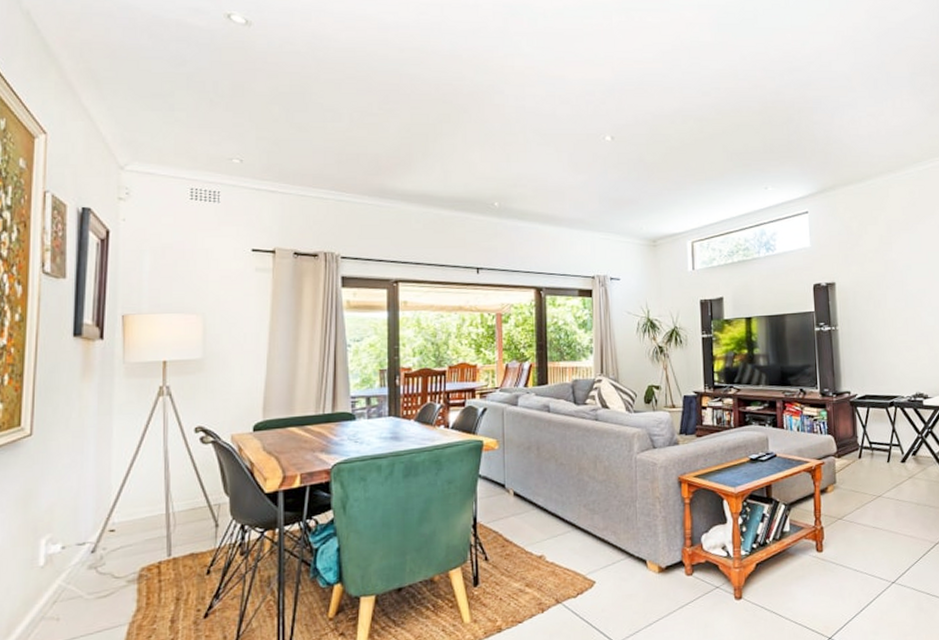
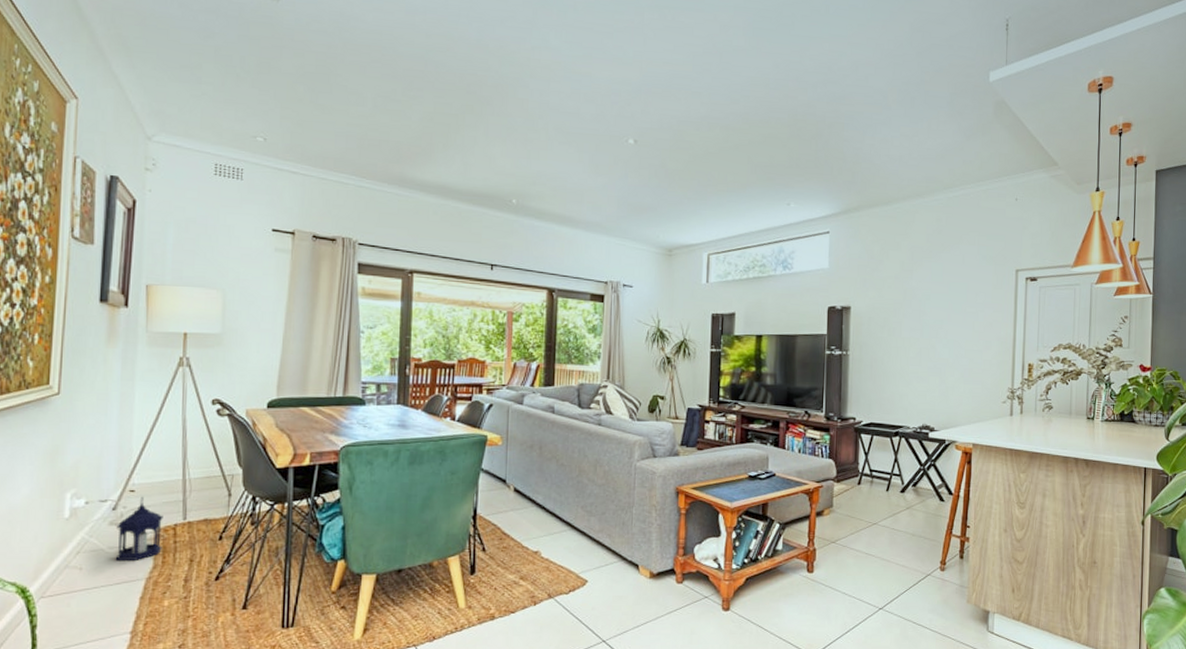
lantern: none [95,535,146,608] -> present [115,496,163,562]

